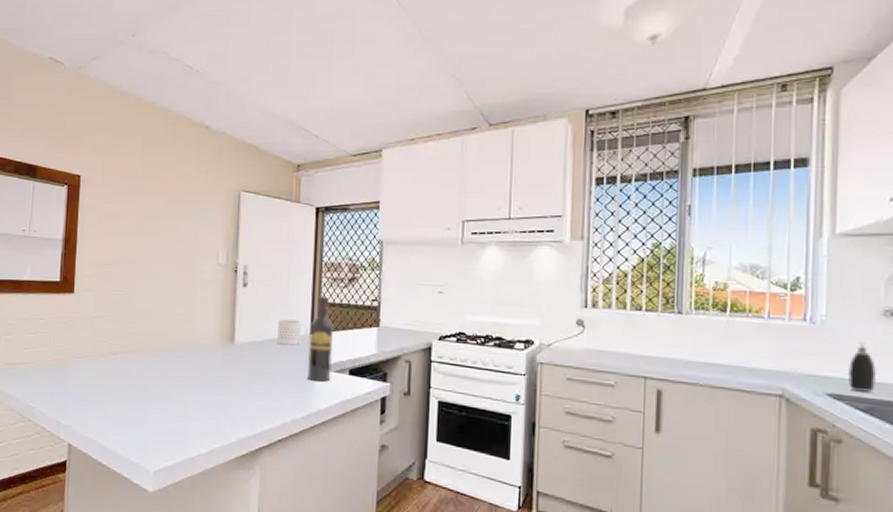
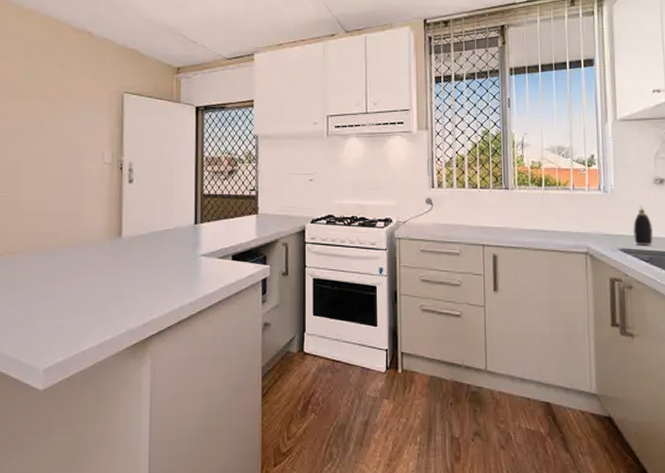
mug: present [277,319,309,346] -> none [163,212,193,236]
wine bottle: present [307,296,334,383] -> none [192,188,217,269]

